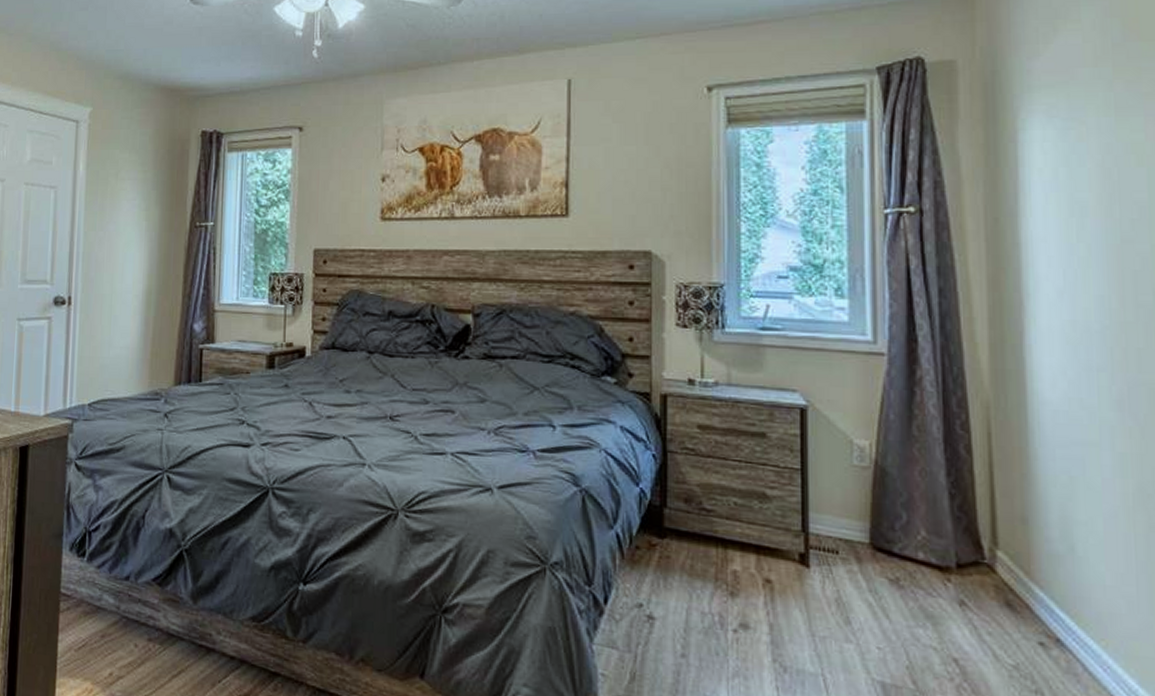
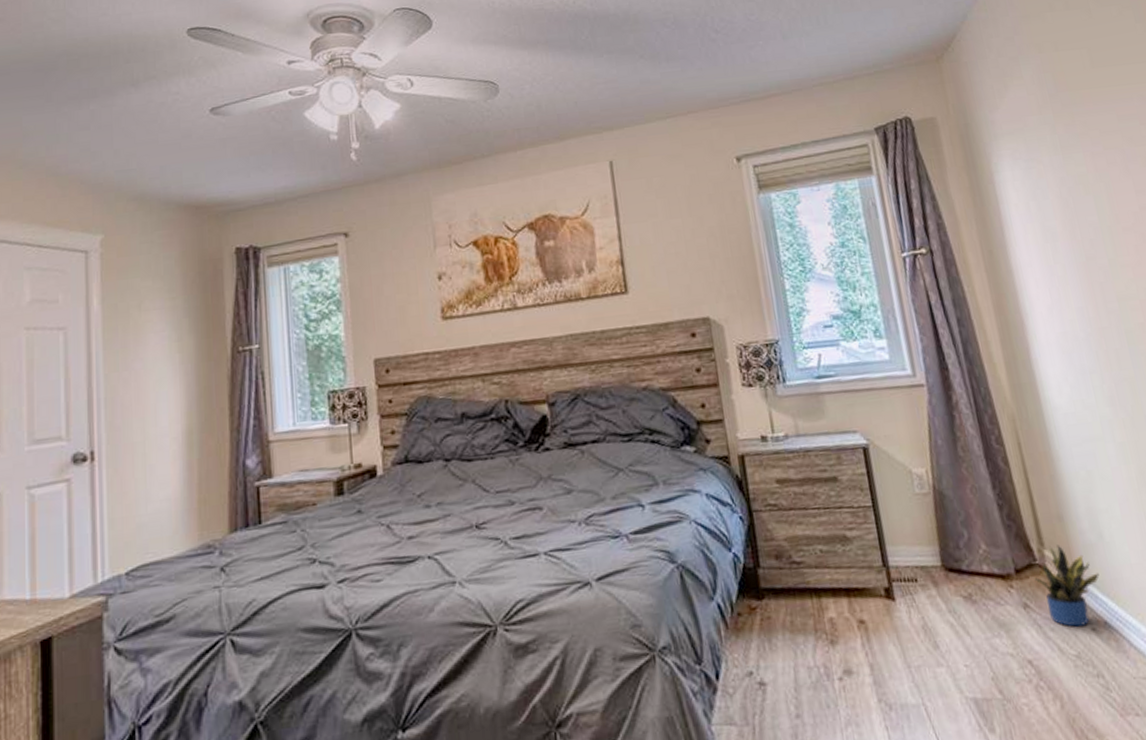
potted plant: none [978,547,1061,638] -> present [1034,545,1100,627]

